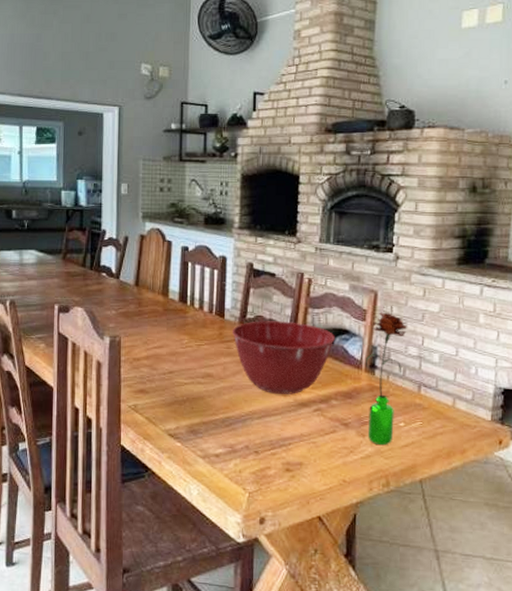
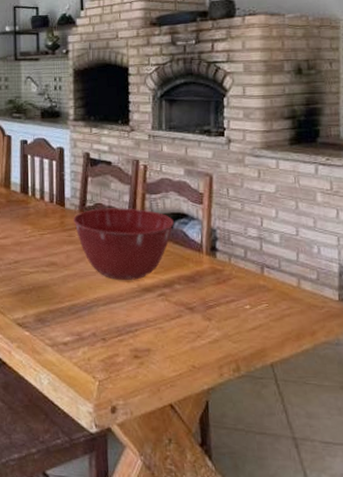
flower: present [365,312,407,446] -> none [205,195,245,330]

